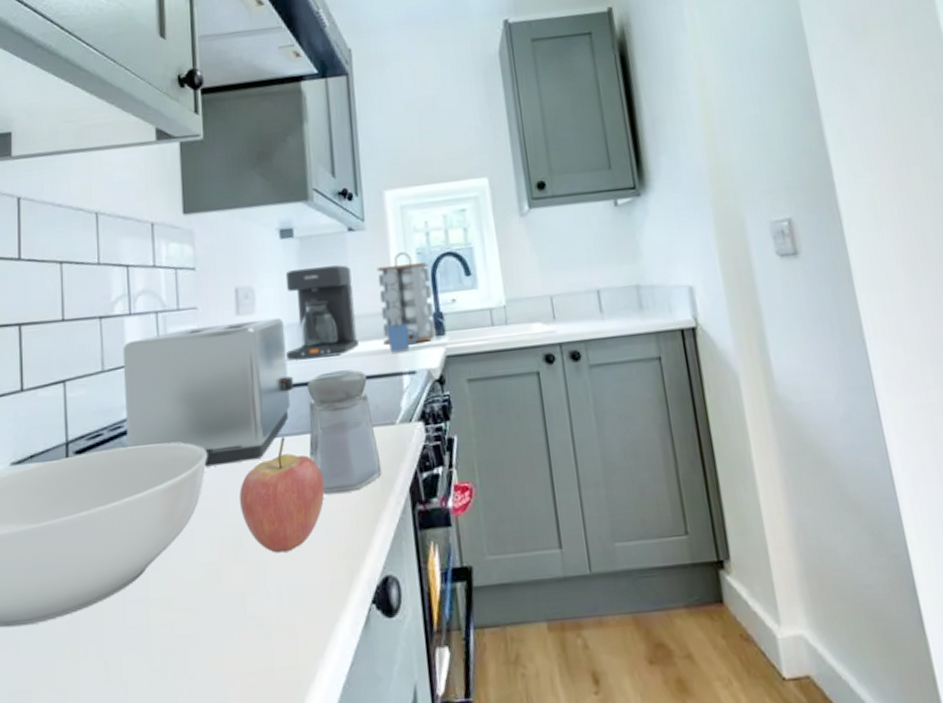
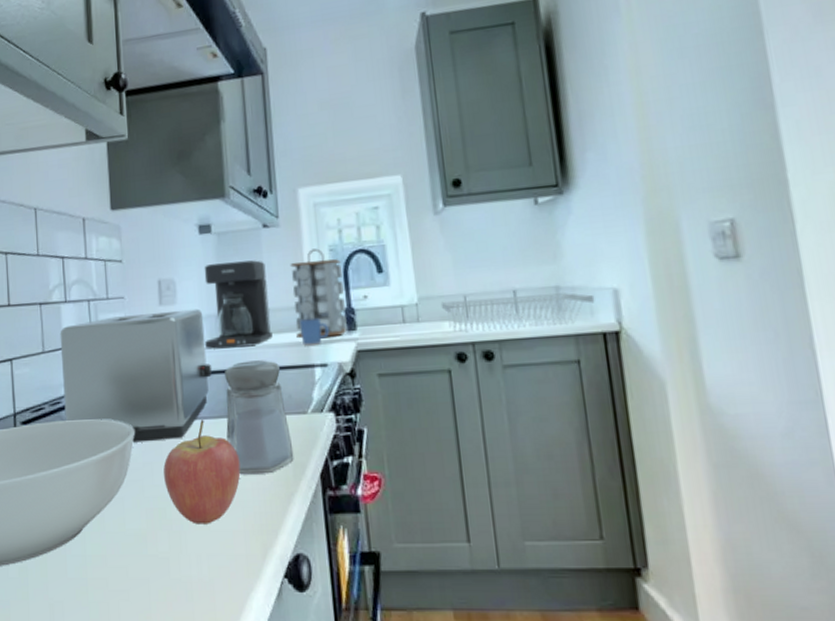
dish rack: none [528,290,673,334] -> present [440,292,595,332]

